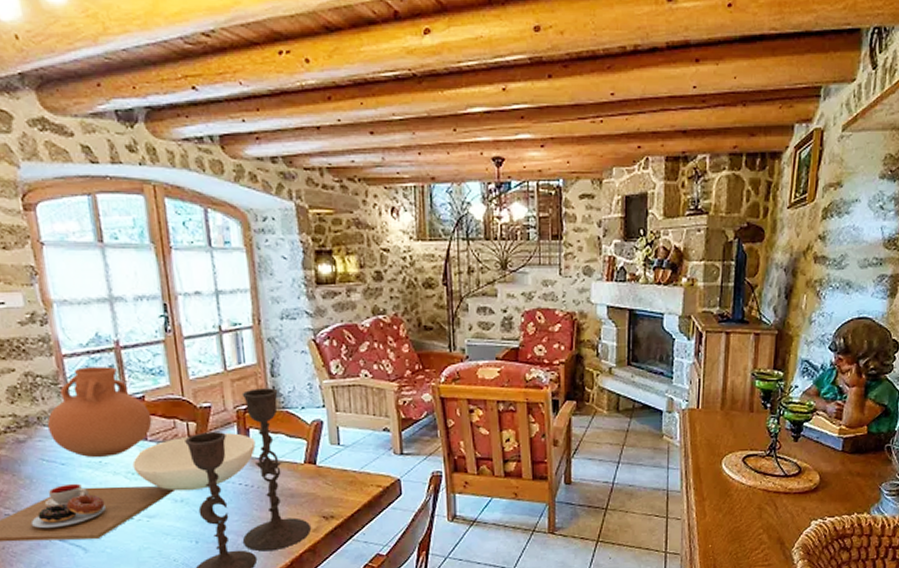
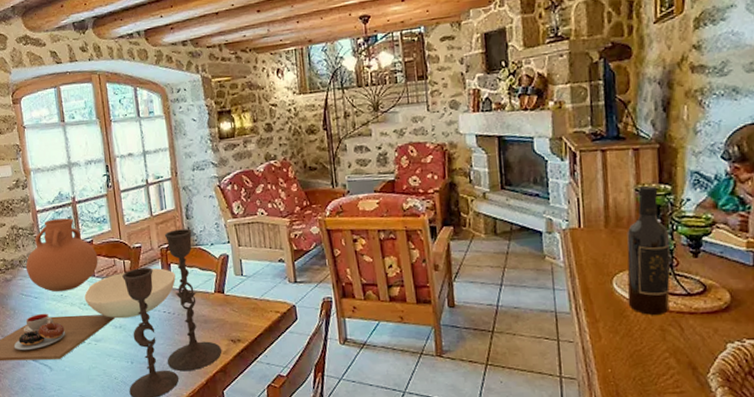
wine bottle: none [733,371,777,494] -> present [626,186,671,315]

